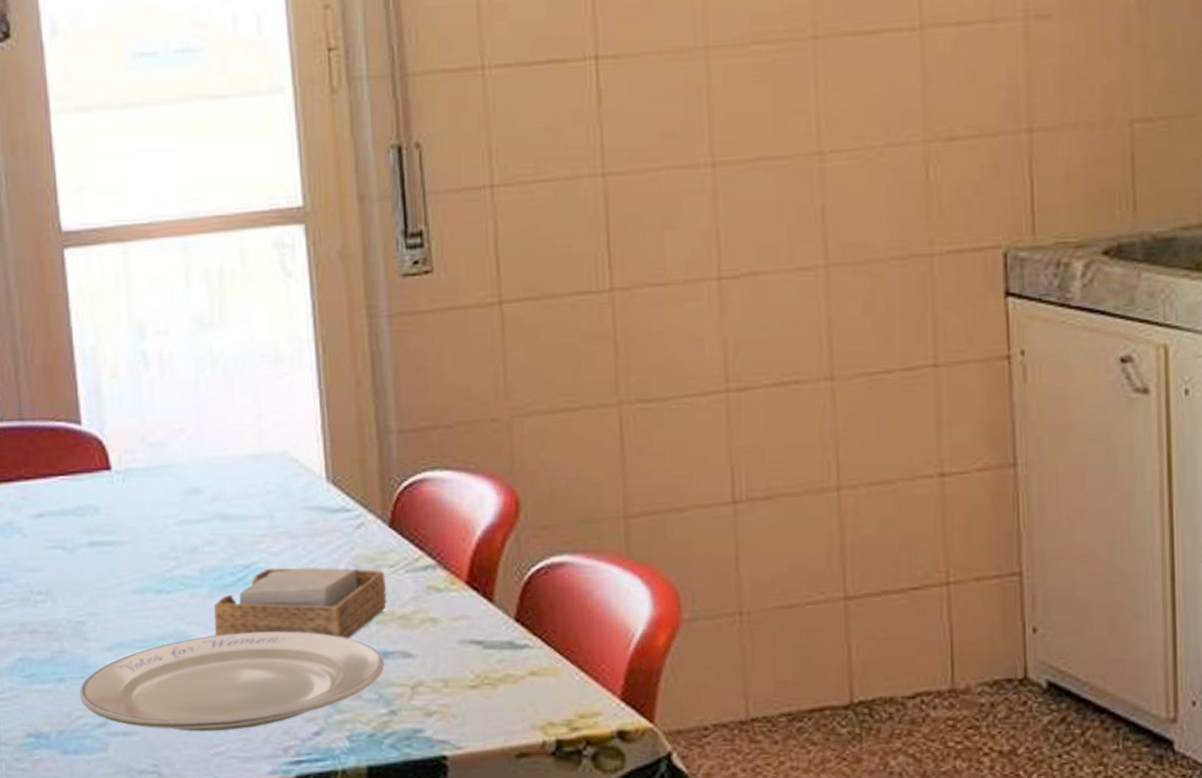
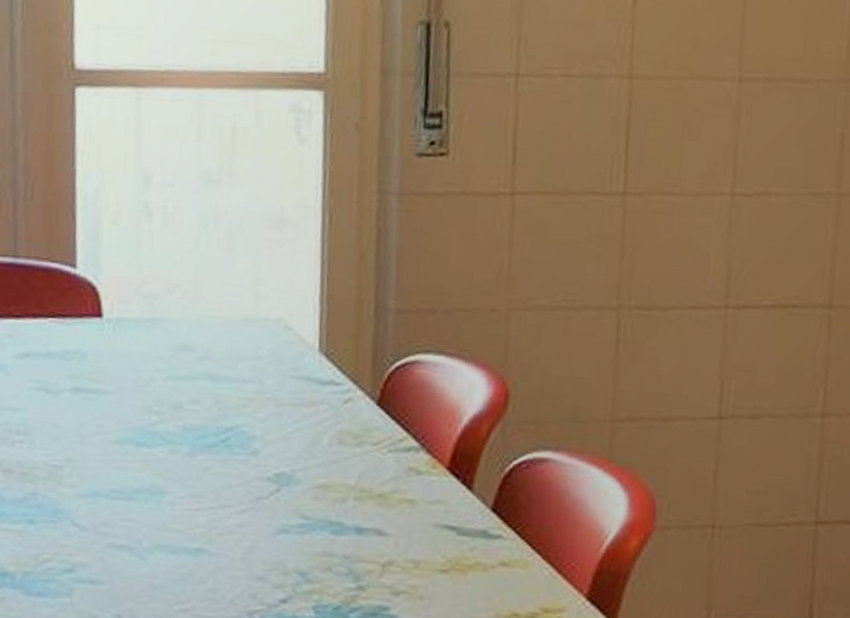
plate: present [79,631,385,732] -> none [48,493,358,589]
napkin holder: present [214,567,387,639] -> none [191,433,368,511]

